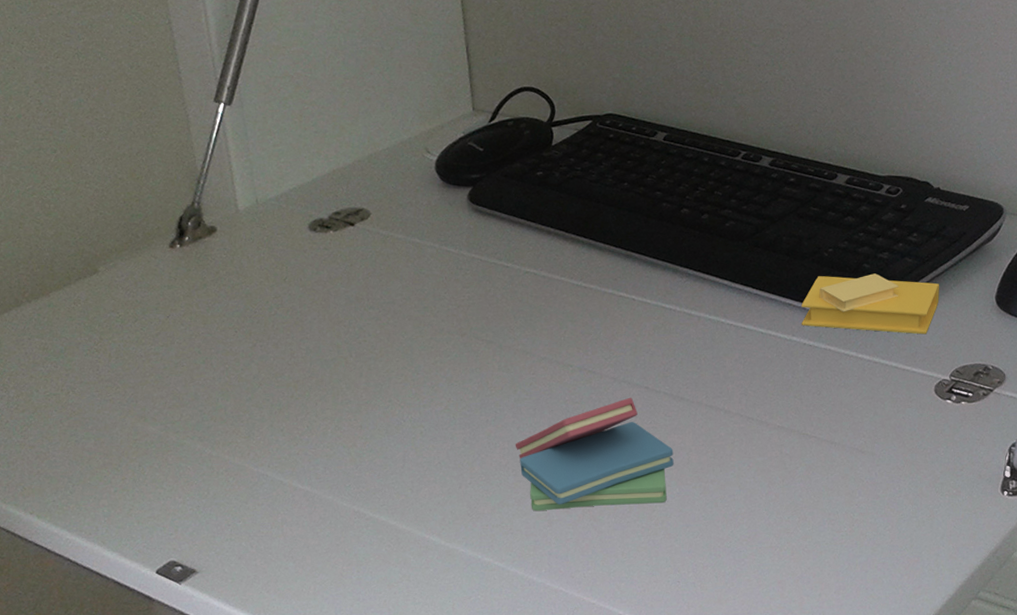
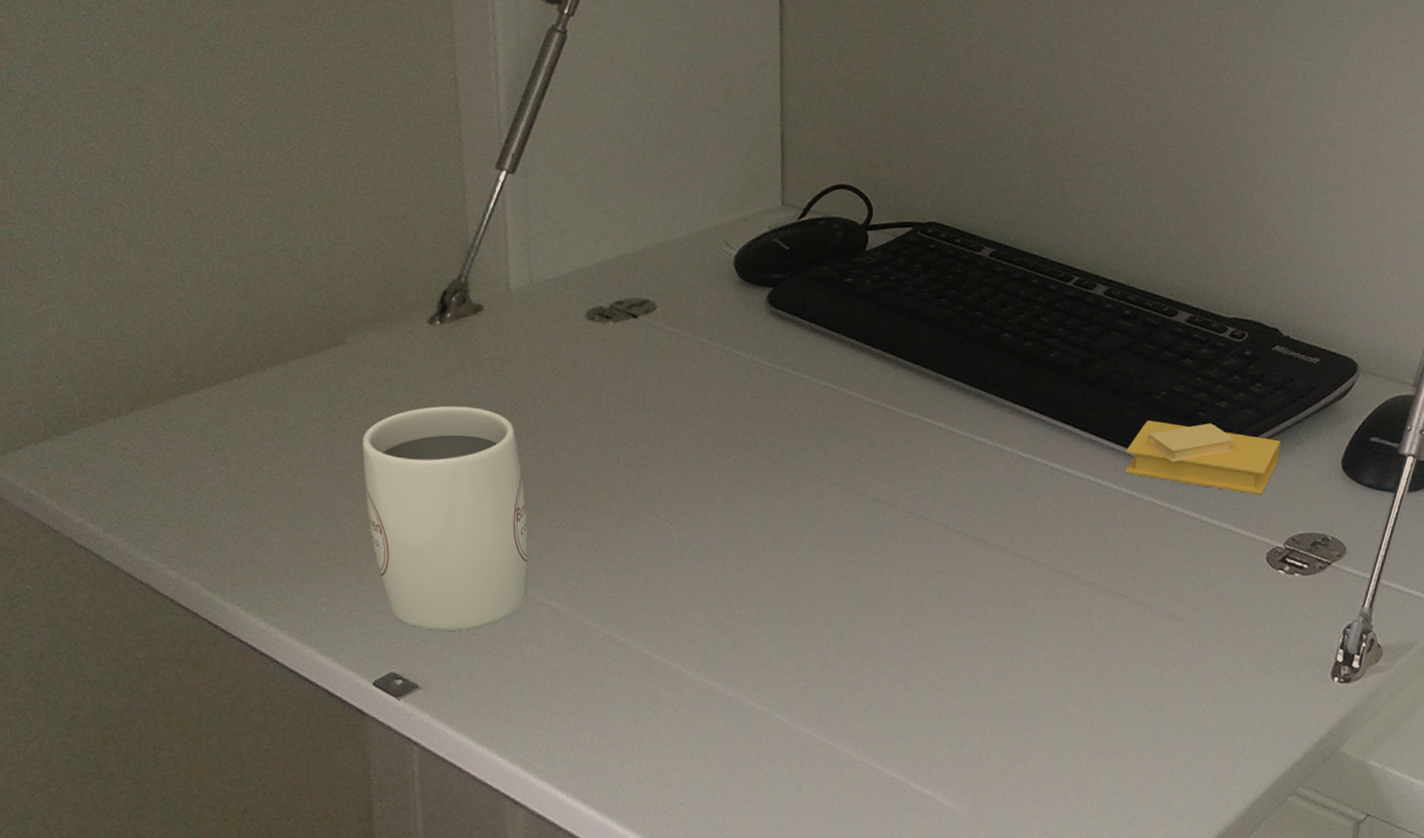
mug: none [122,319,283,521] -> present [361,405,529,632]
sticky notes: present [515,397,674,511] -> none [792,535,970,657]

